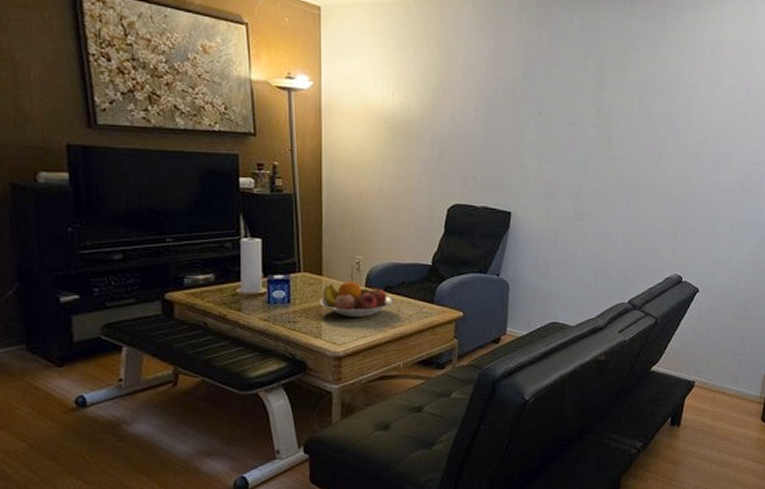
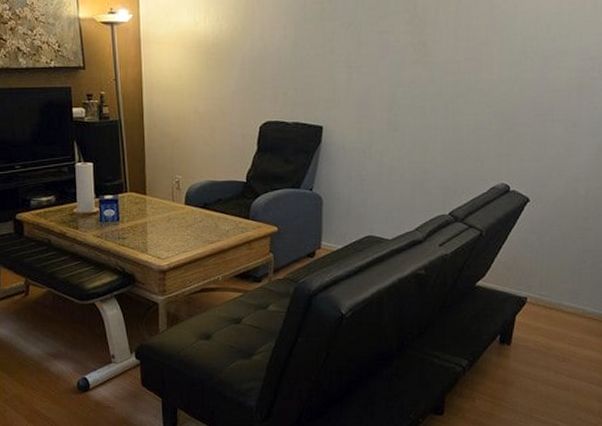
fruit bowl: present [319,281,394,317] -> none [144,199,212,233]

